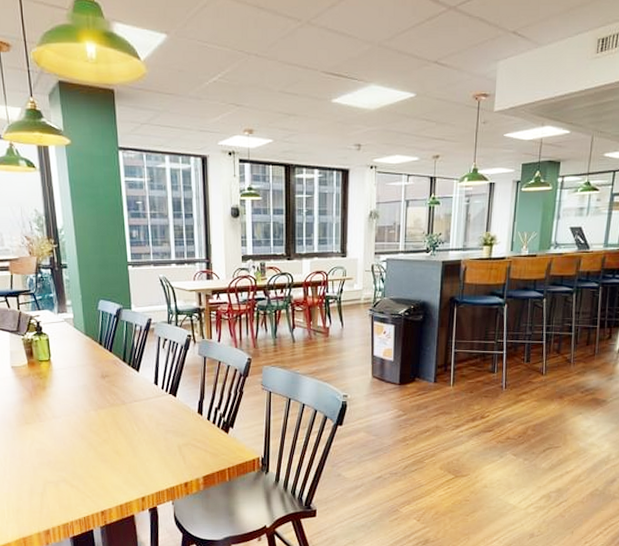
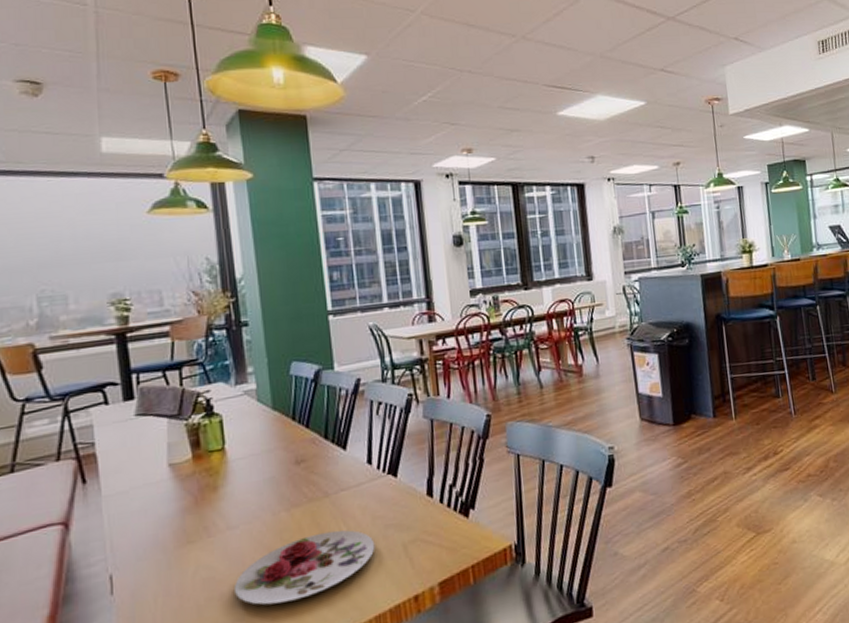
plate: none [57,429,158,473] -> present [233,530,375,606]

